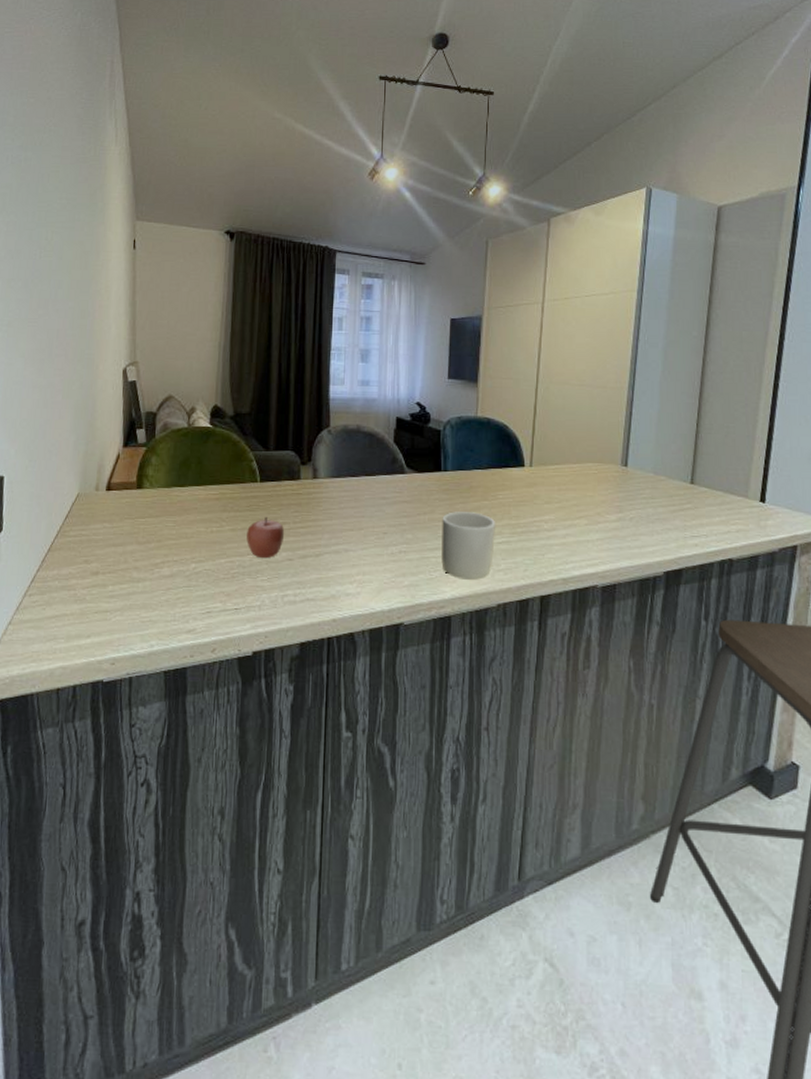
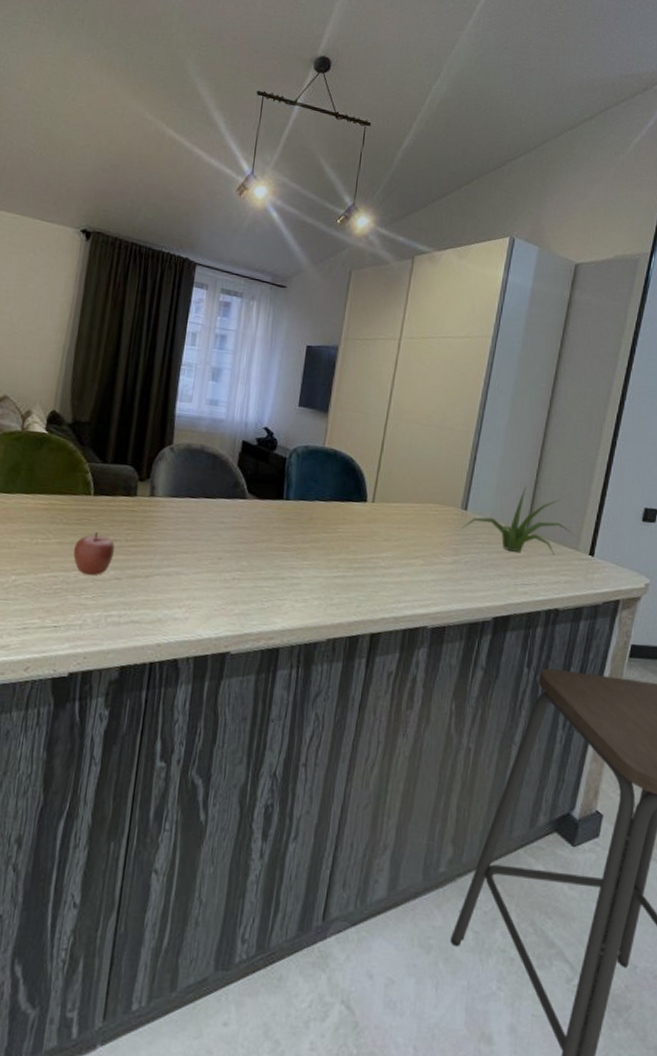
mug: present [441,512,496,581] -> none [274,541,334,614]
plant: none [623,438,740,506] -> present [461,487,572,556]

